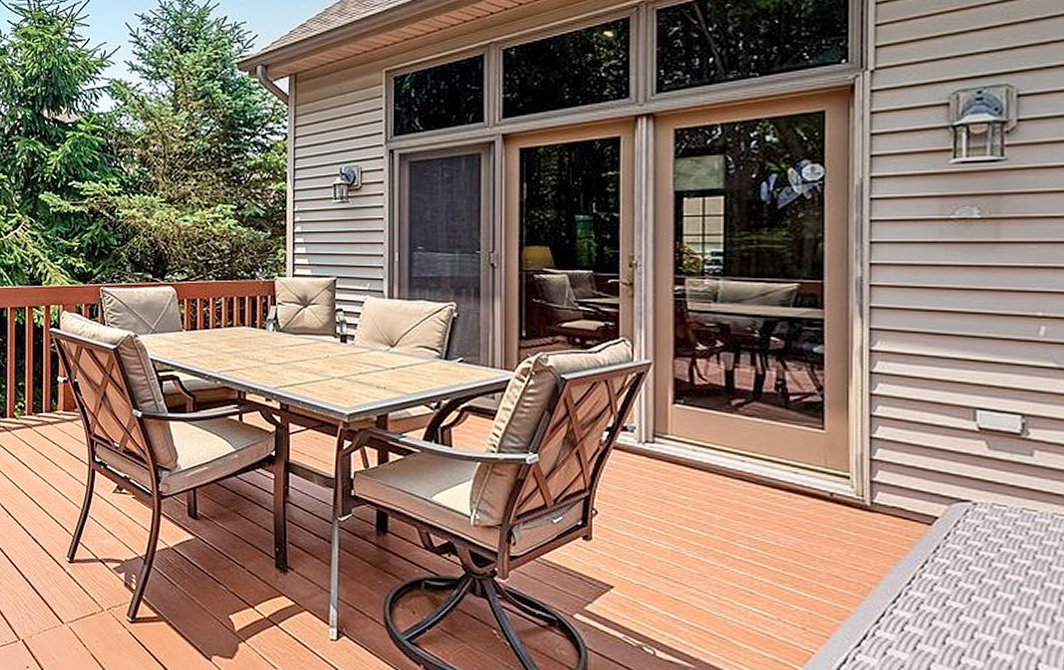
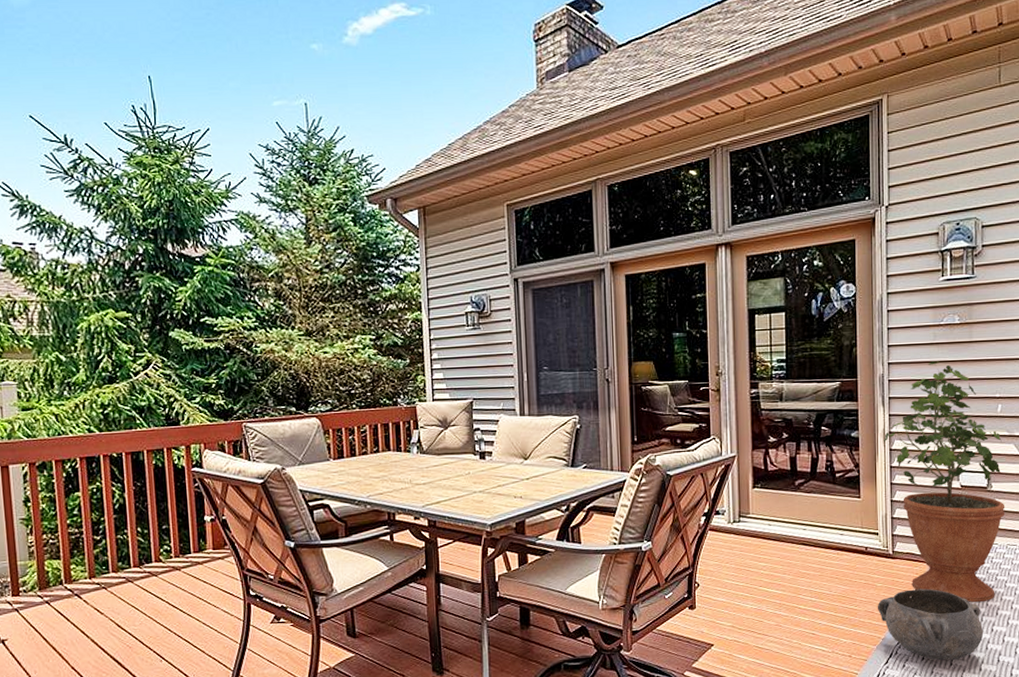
decorative bowl: none [845,554,1013,658] -> present [877,588,984,661]
potted plant: none [861,265,1051,586] -> present [884,361,1005,602]

